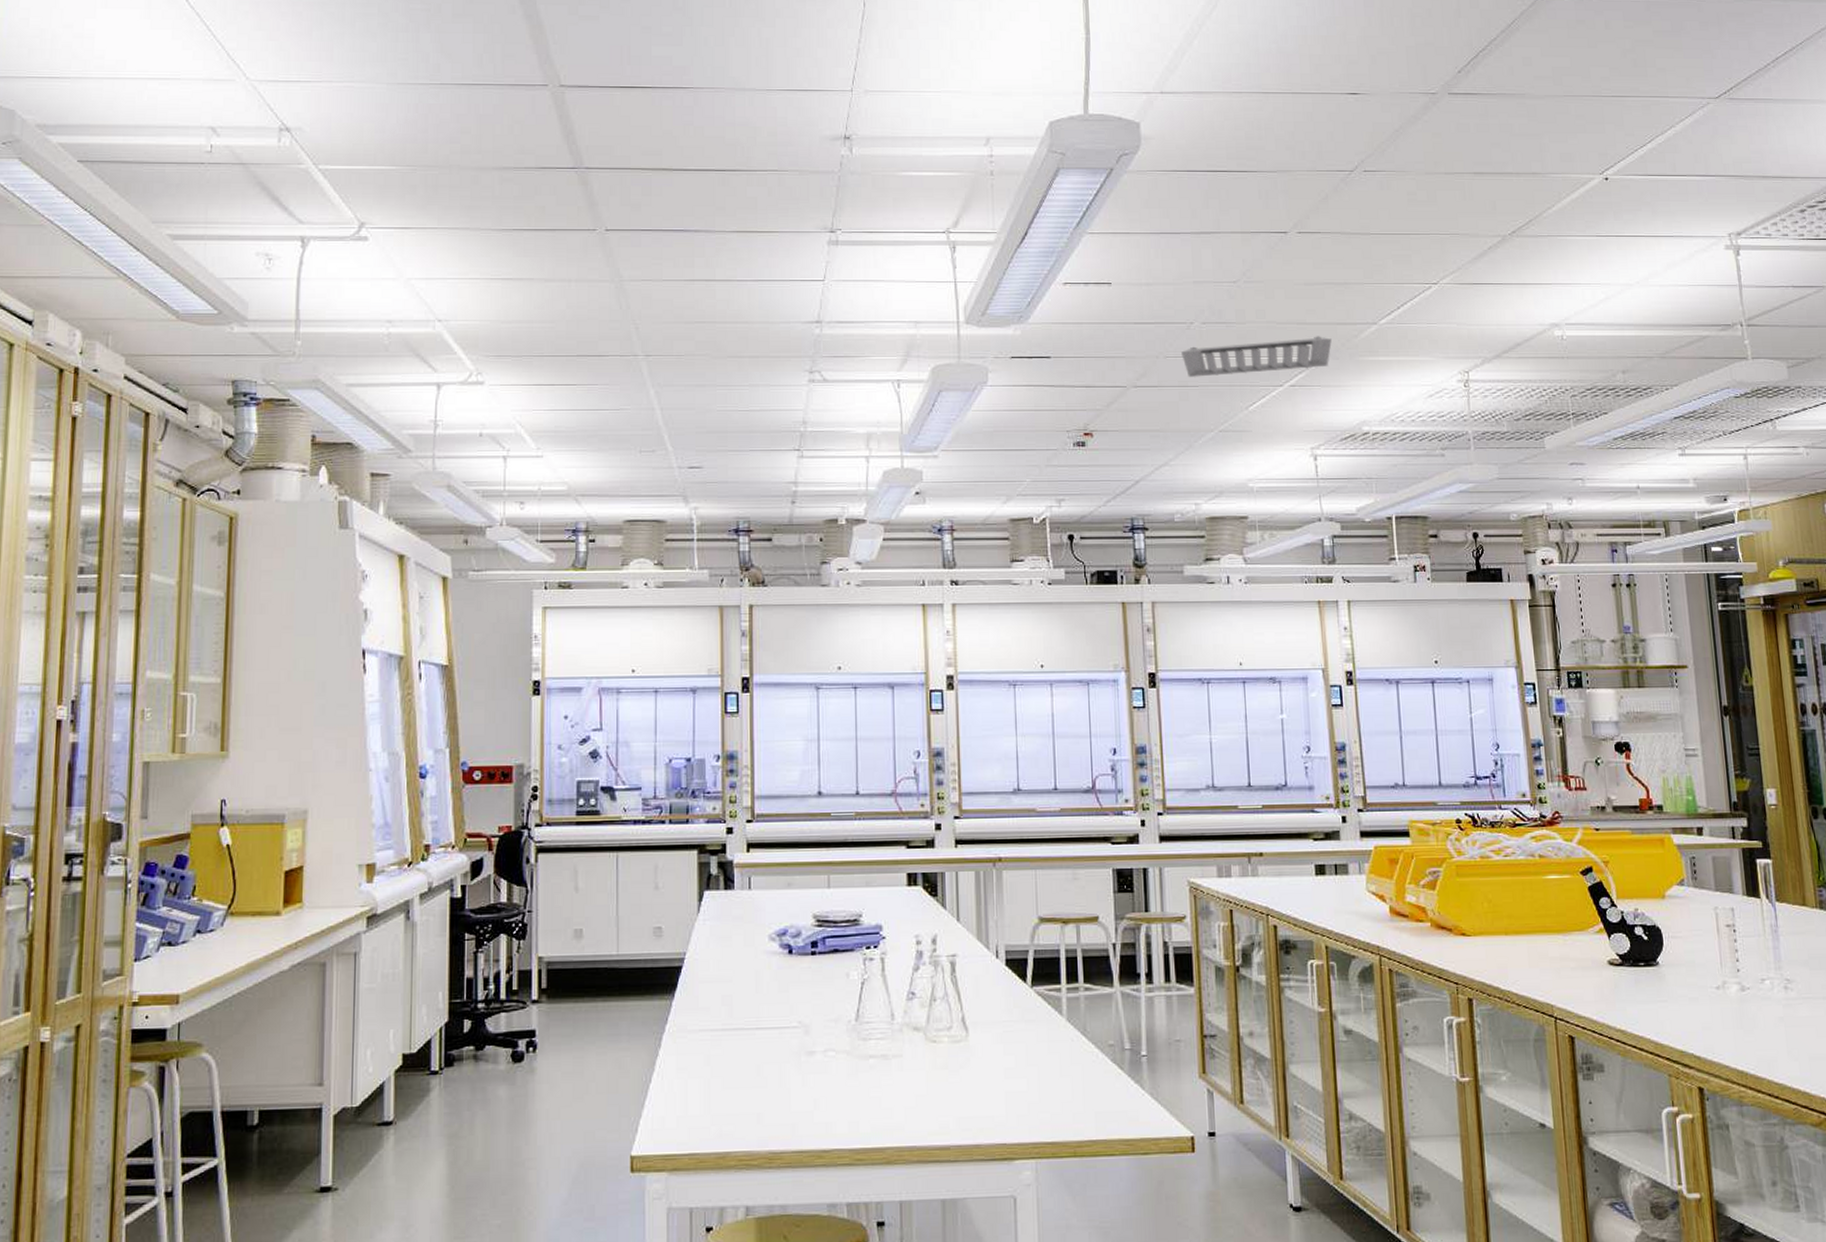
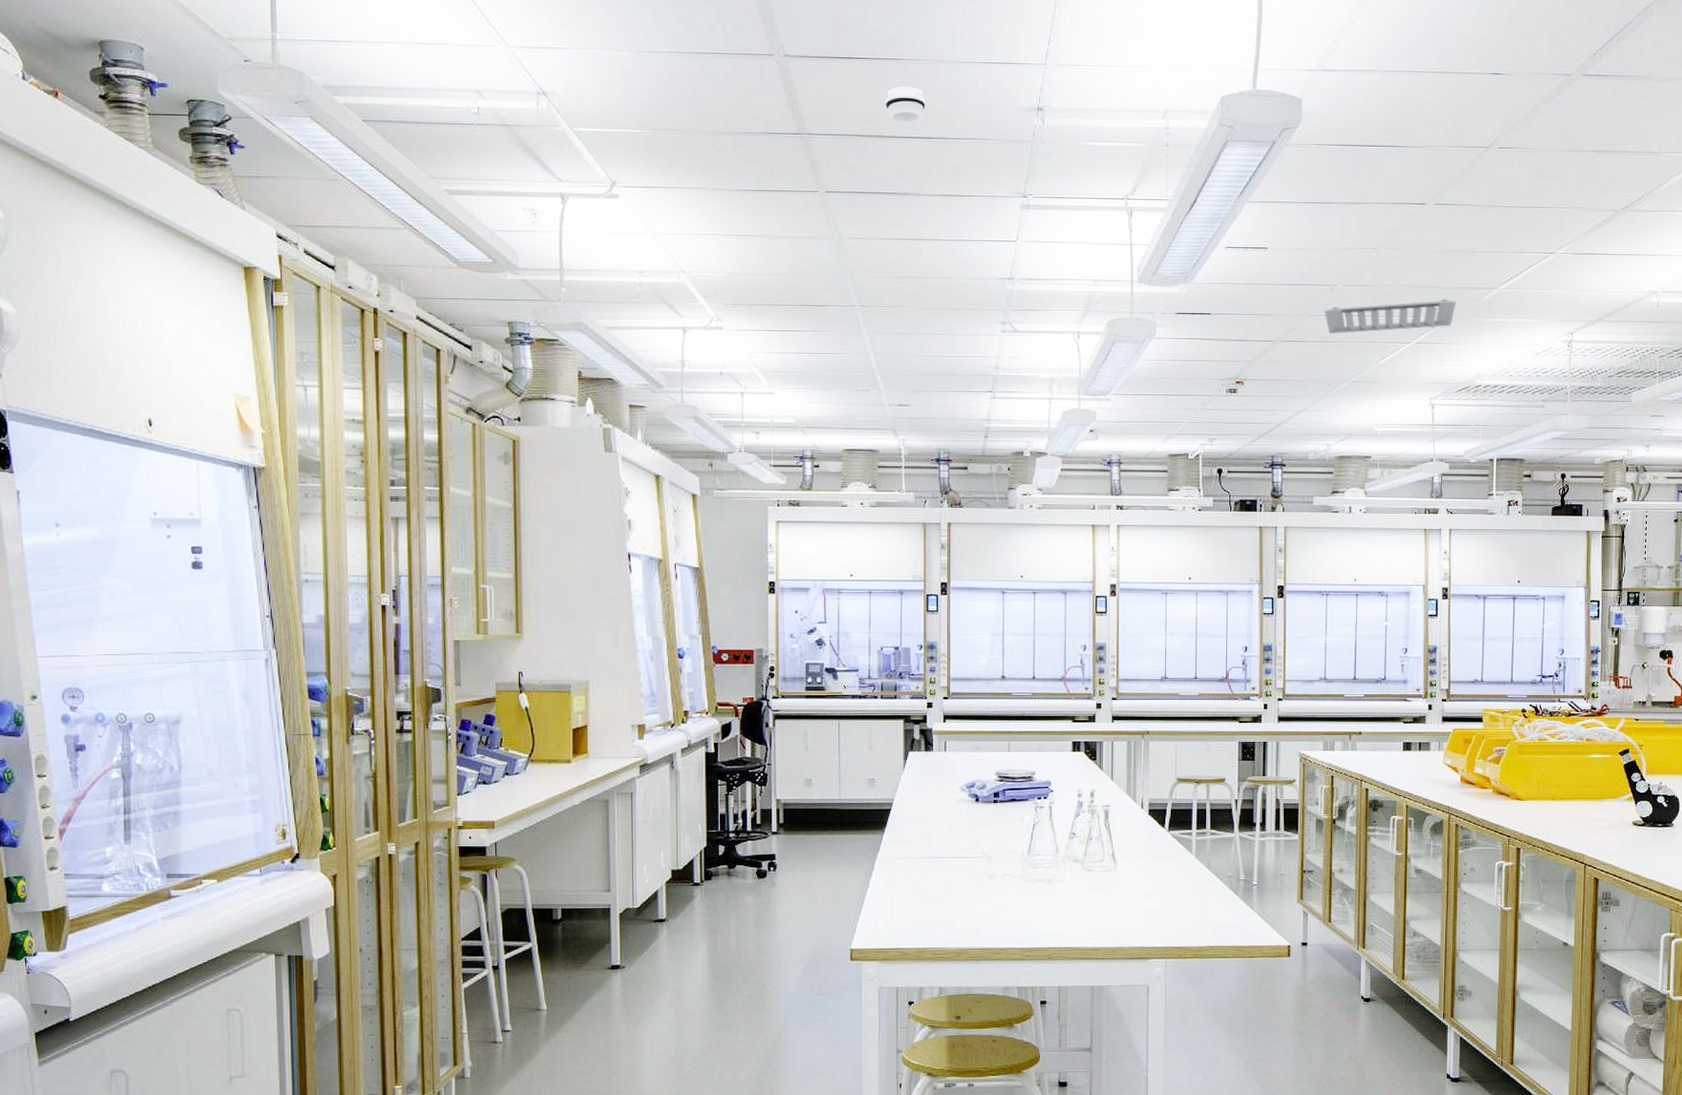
smoke detector: none [673,116,719,155] -> present [885,86,926,123]

